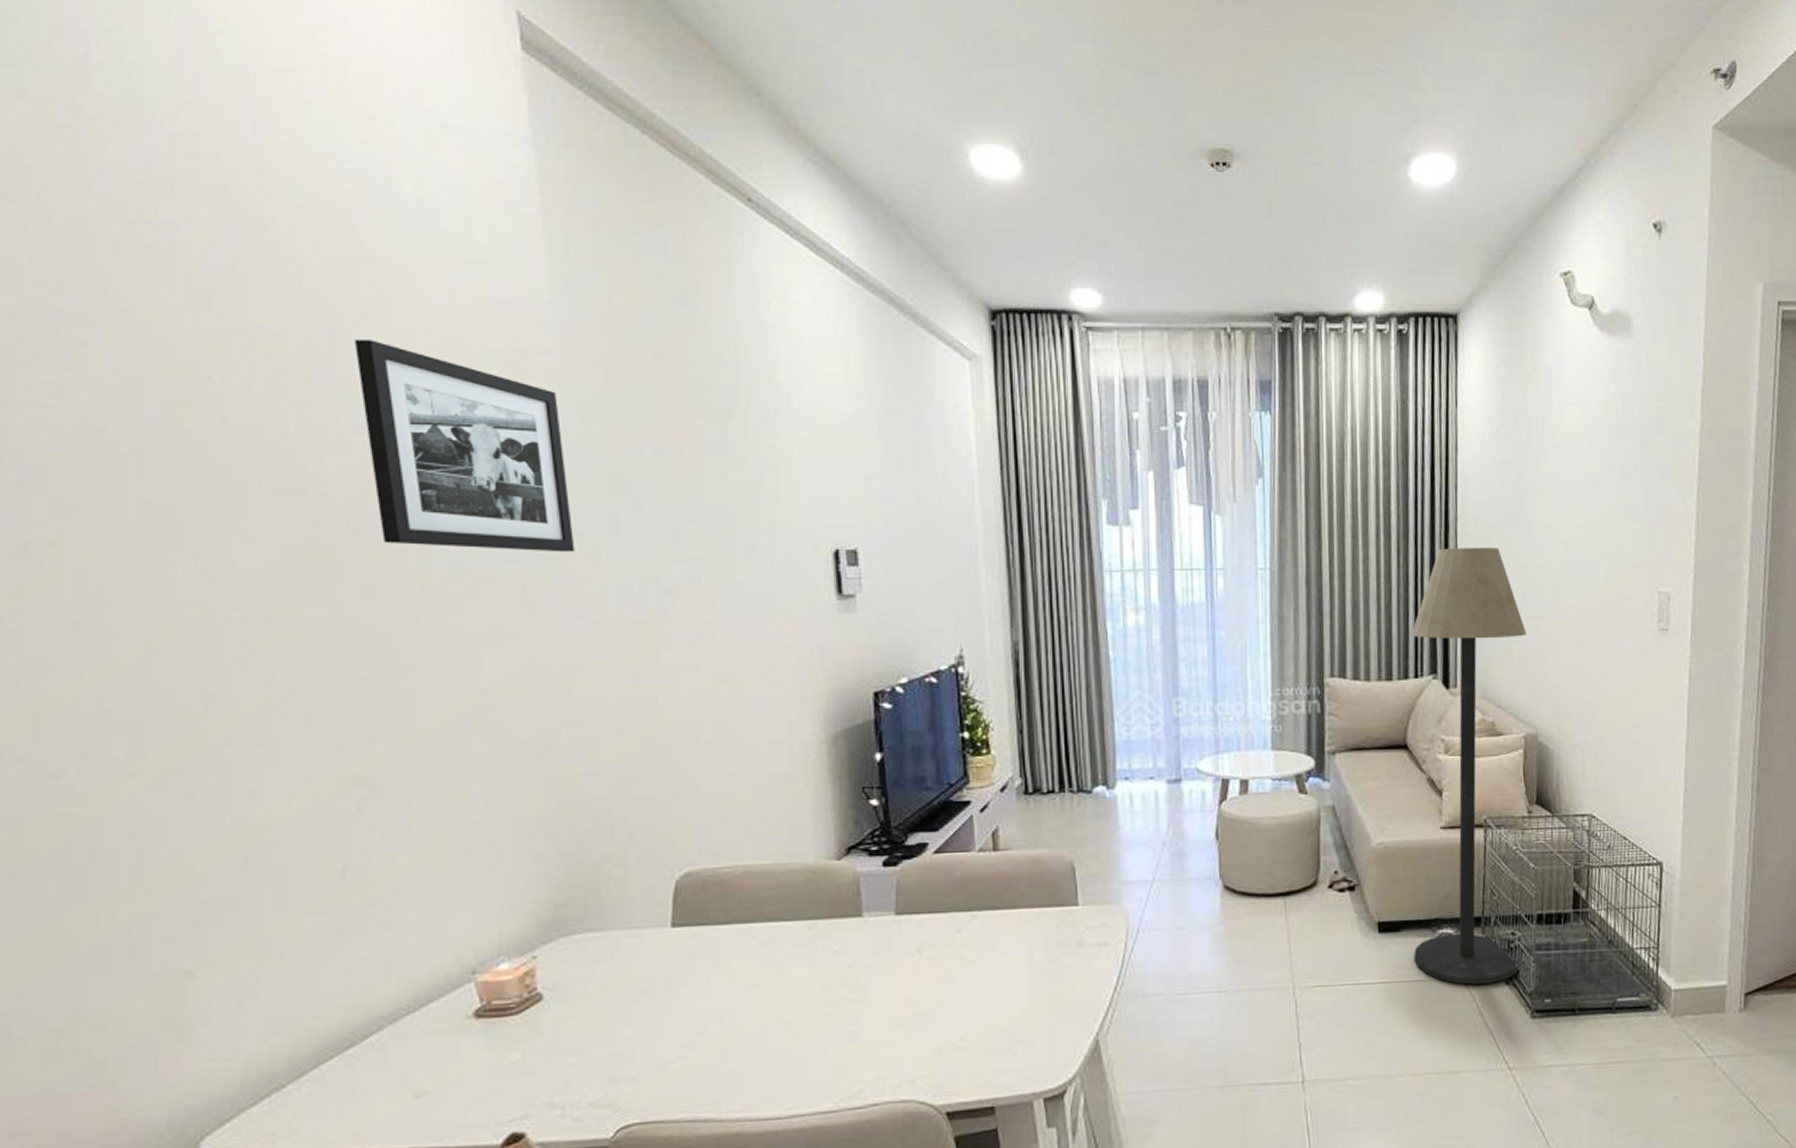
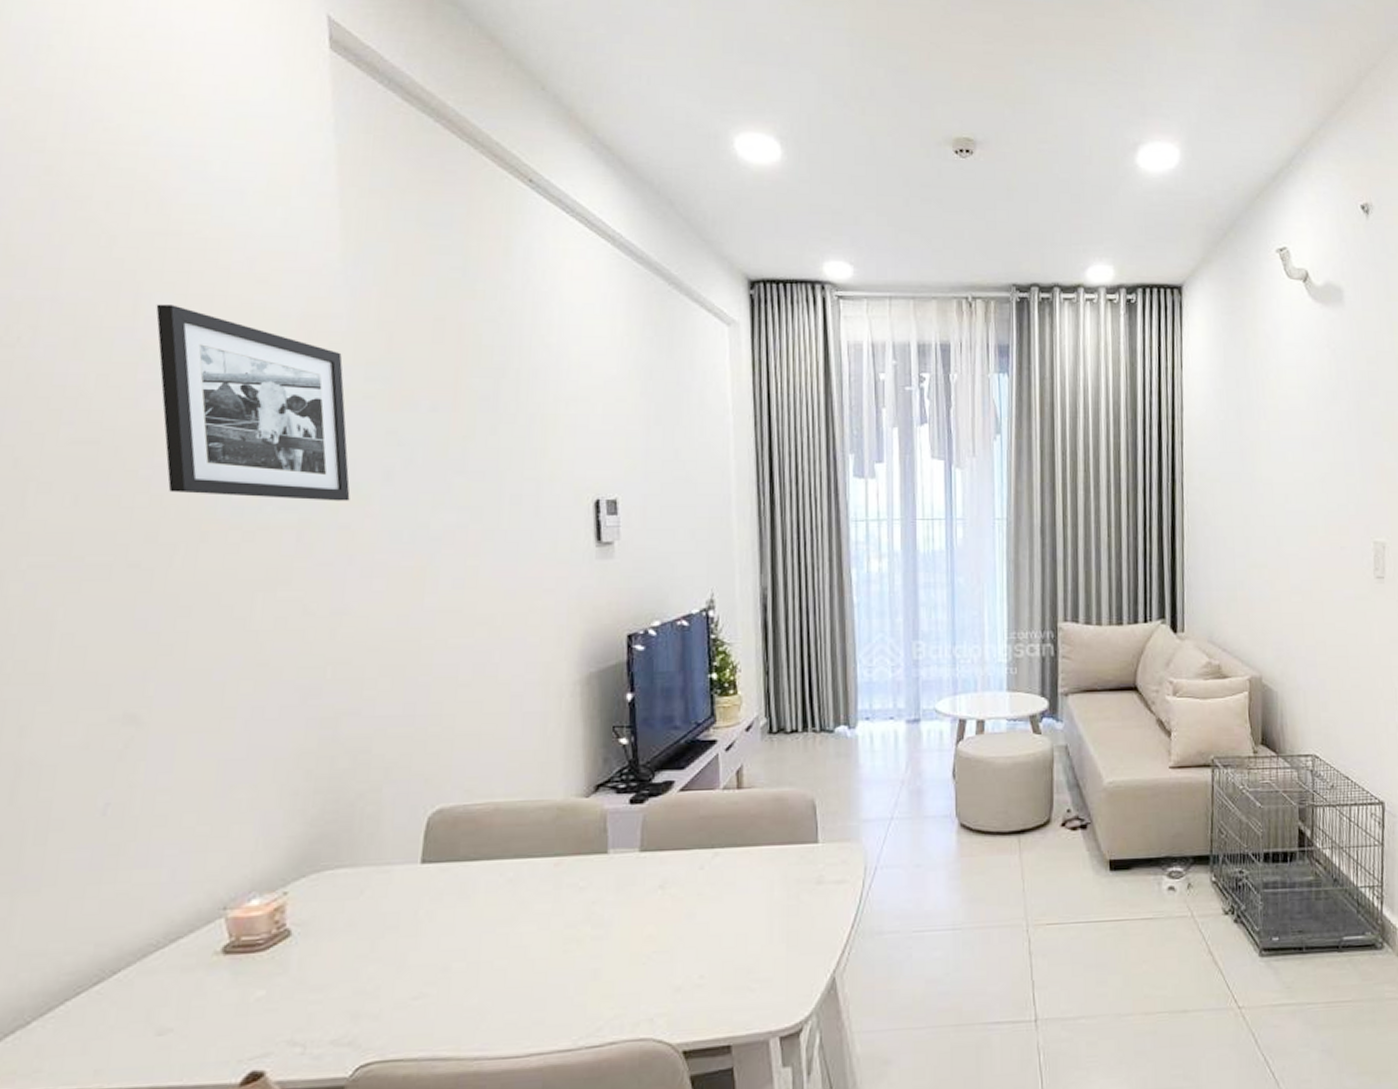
floor lamp: present [1410,548,1527,985] -> none [1140,500,1250,923]

